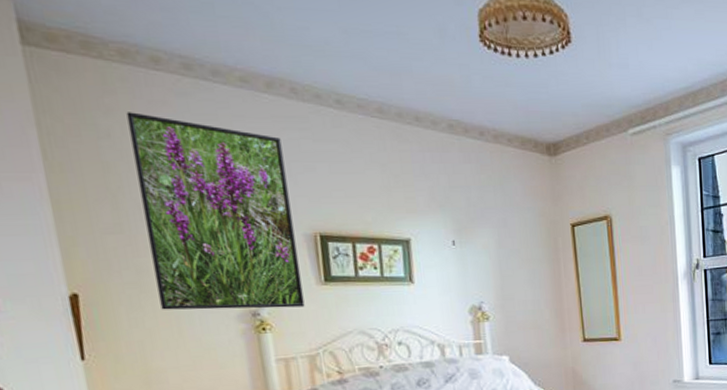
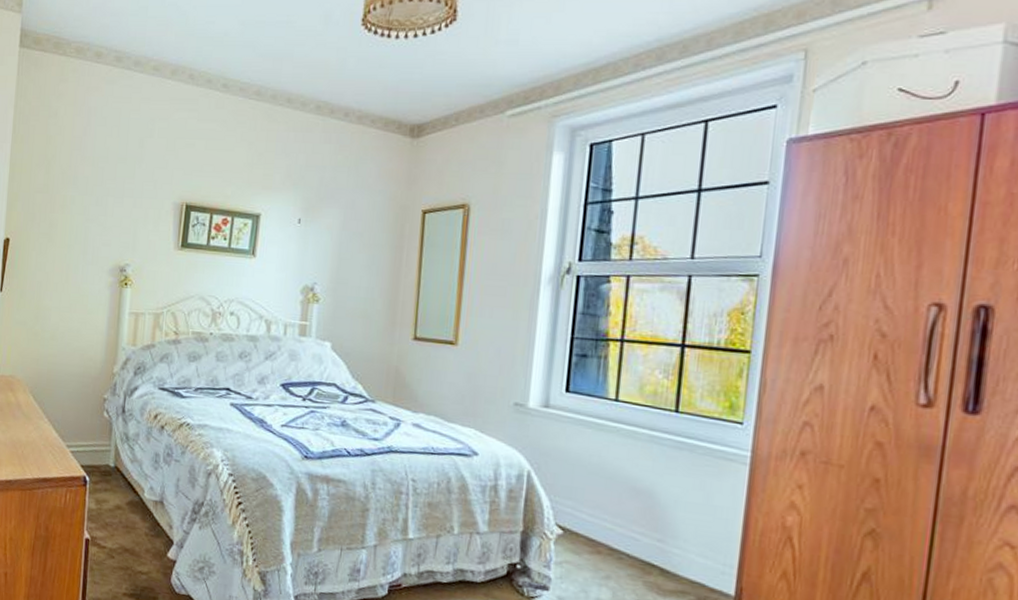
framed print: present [126,112,305,310] -> none [59,96,173,268]

